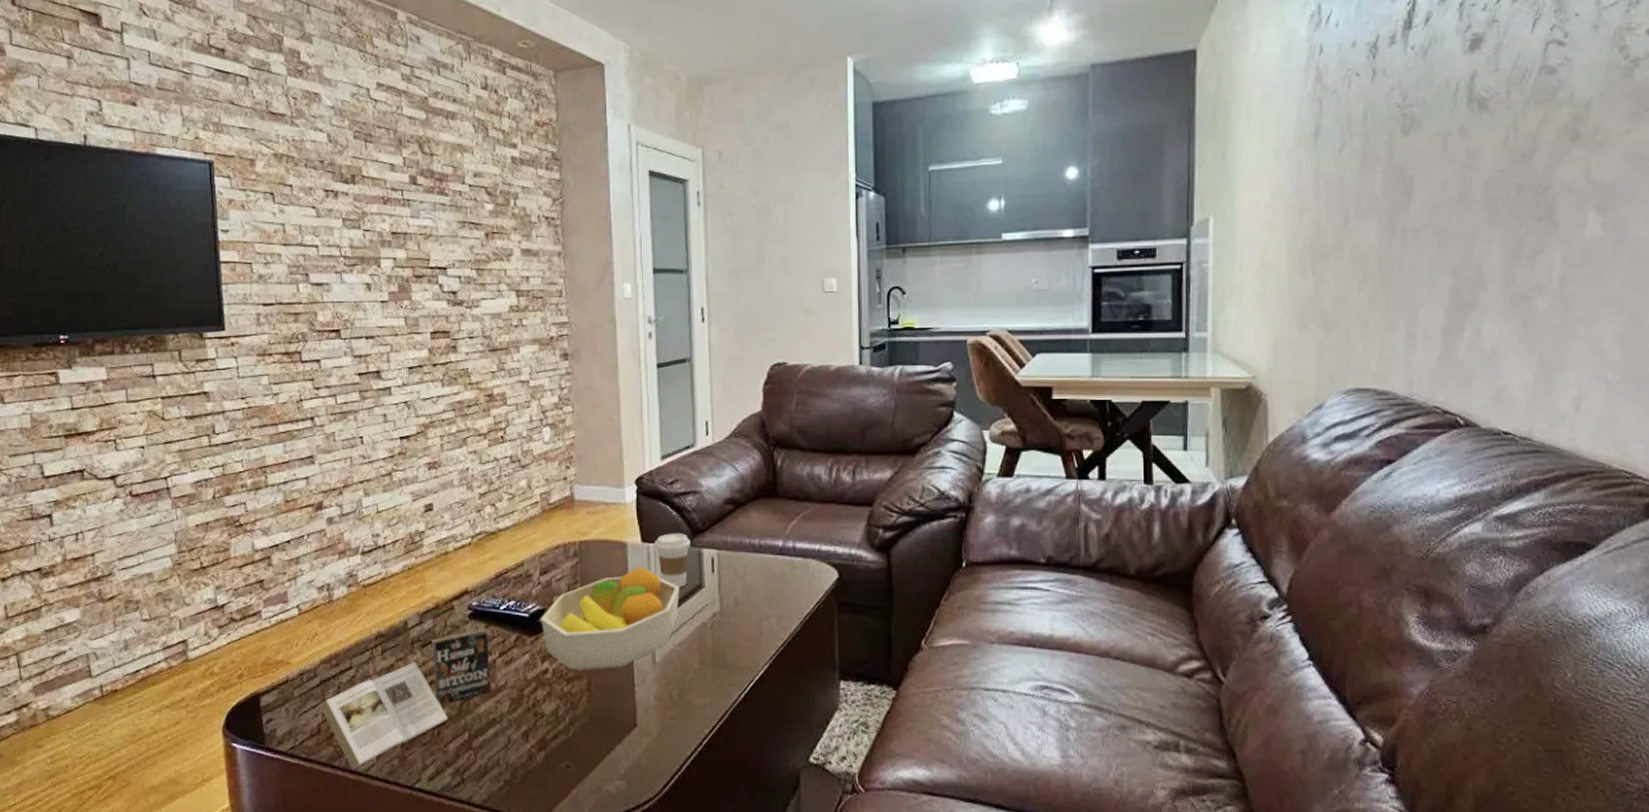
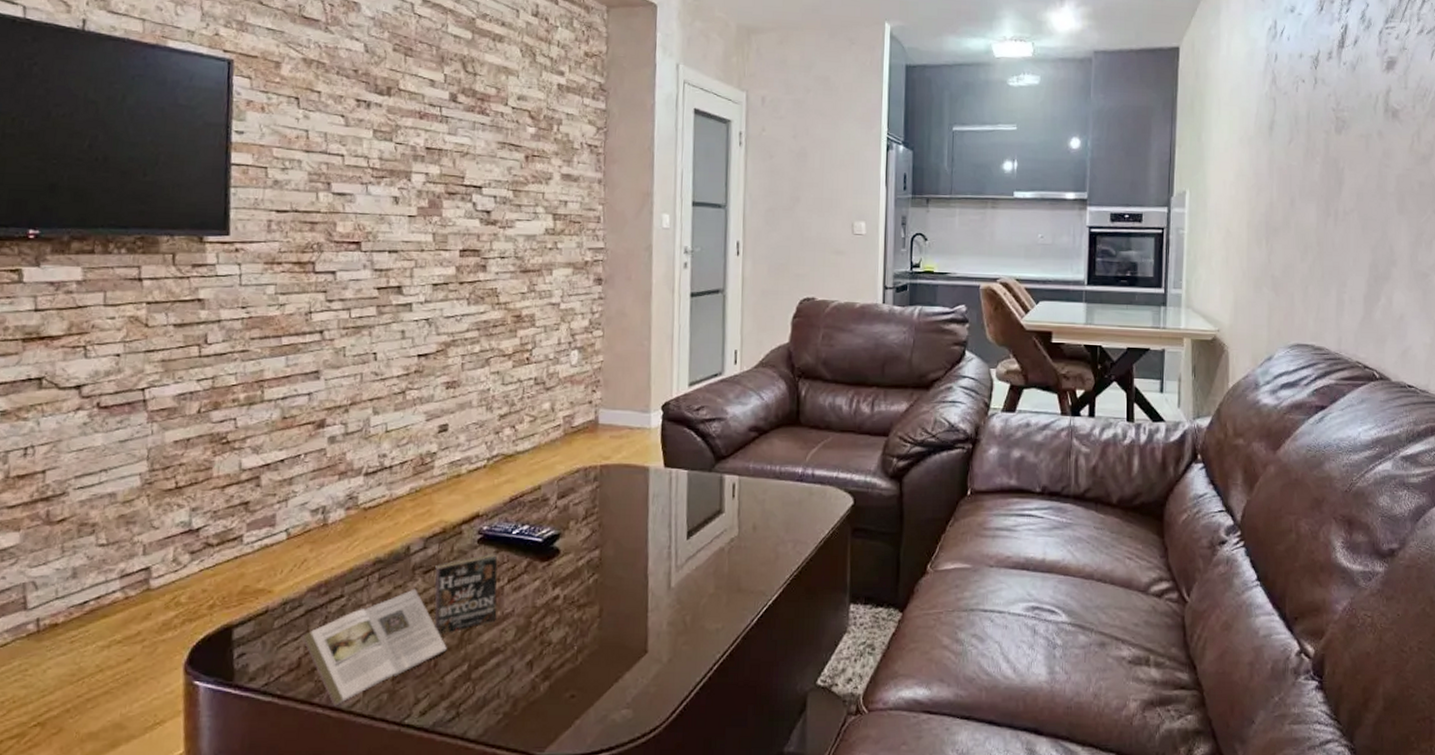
fruit bowl: present [541,566,680,670] -> none [555,491,700,596]
coffee cup: present [654,533,690,588] -> none [676,459,713,513]

